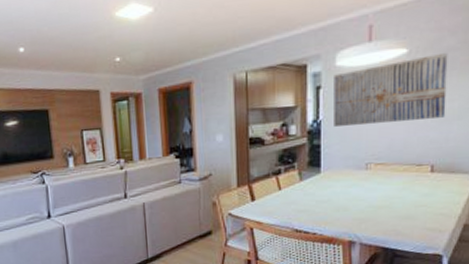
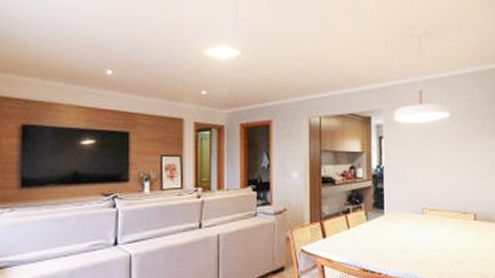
wall art: present [334,52,448,127] -> none [393,119,482,173]

